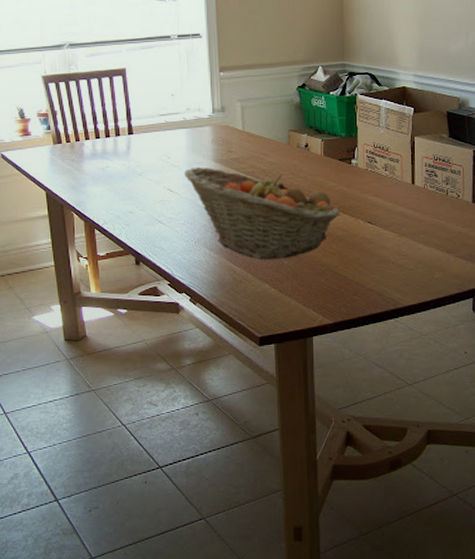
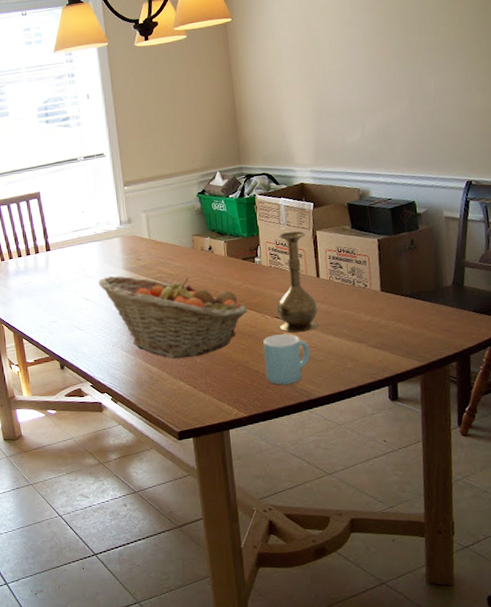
mug: none [354,240,400,292] -> present [263,334,311,385]
vase: none [369,136,410,239] -> present [276,231,318,332]

